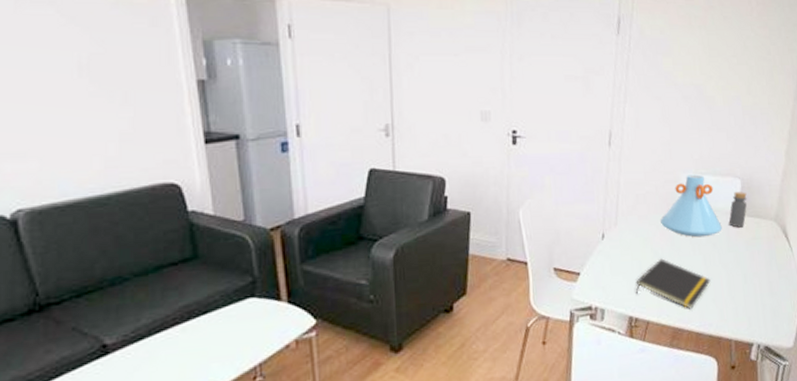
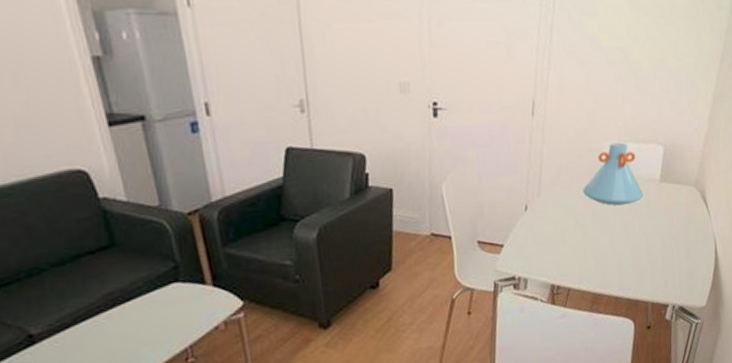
notepad: present [635,258,711,309] -> none [557,227,630,275]
bottle: present [728,192,747,228] -> none [650,158,669,195]

